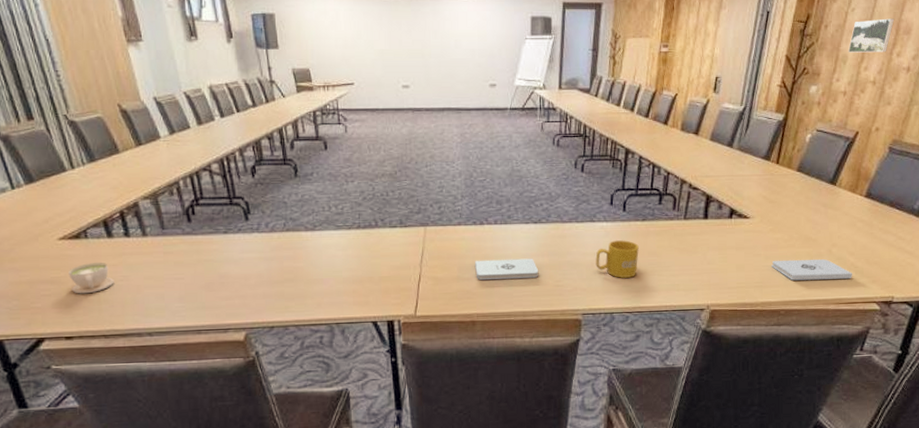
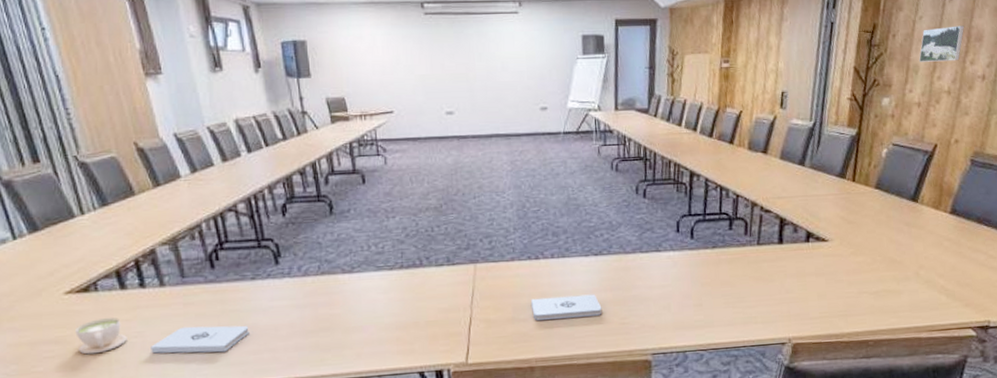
notepad: none [135,273,222,297] -> present [151,325,249,354]
mug: present [595,240,639,278] -> none [663,270,711,312]
notepad: present [771,259,852,281] -> none [855,283,944,308]

